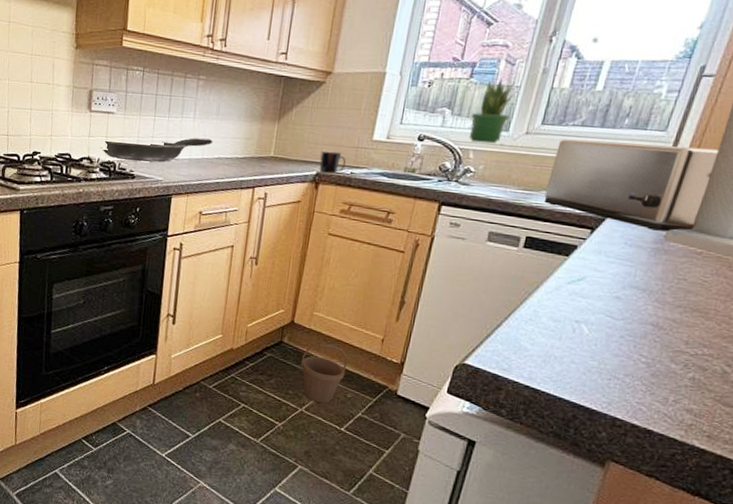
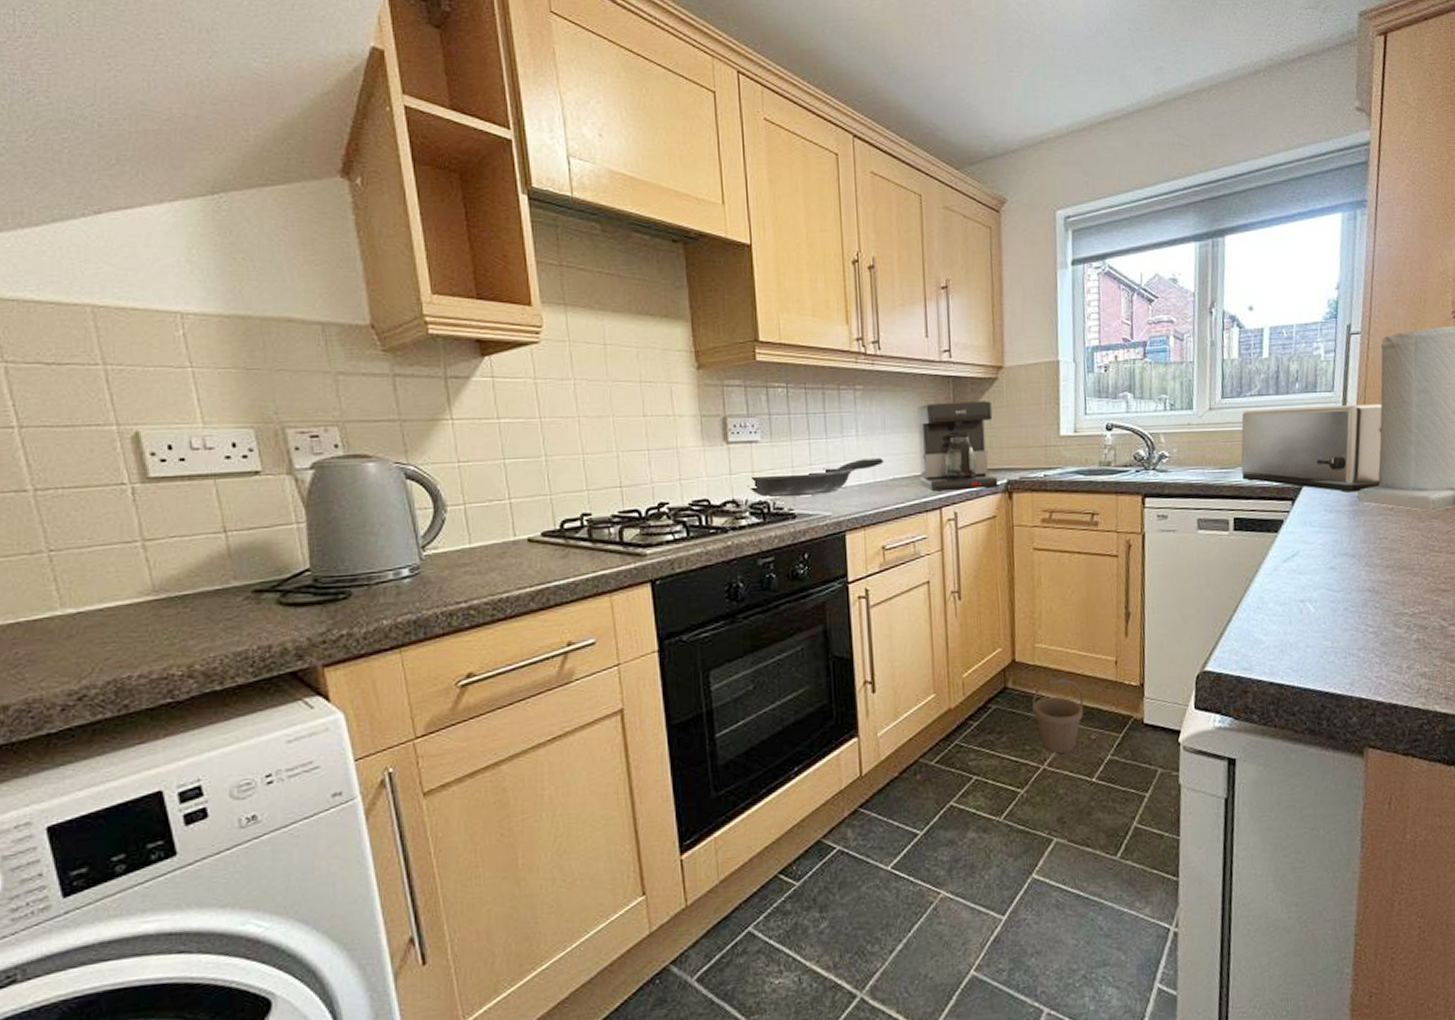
coffee maker: none [240,98,316,178] -> present [917,401,998,492]
mug: present [318,150,347,176] -> none [1008,454,1038,482]
planter: present [468,77,517,144] -> none [1153,354,1192,425]

